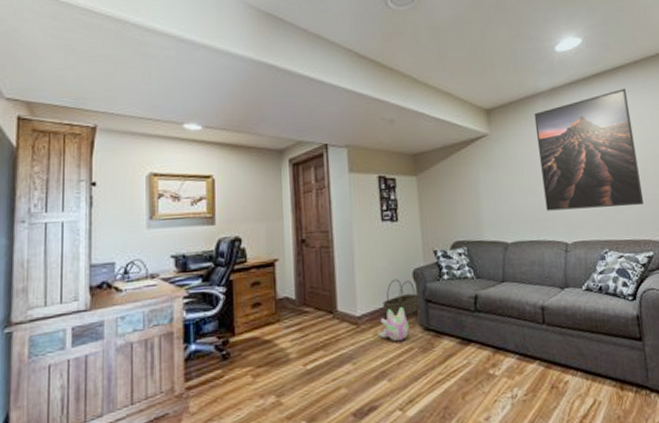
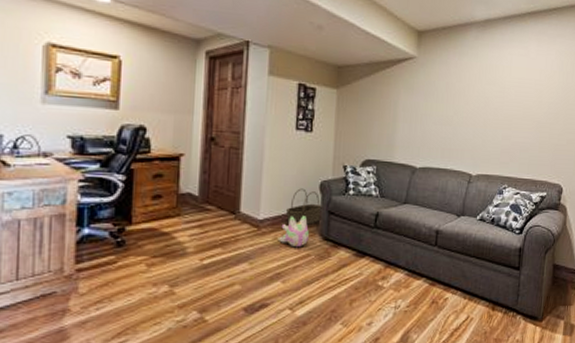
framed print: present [534,88,644,211] -> none [458,31,557,148]

